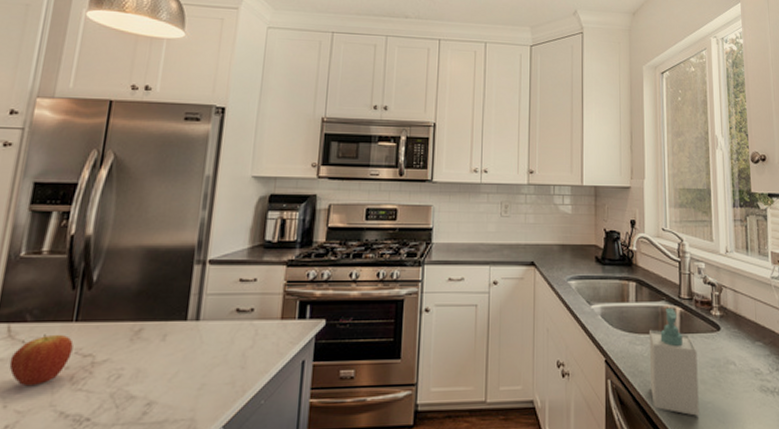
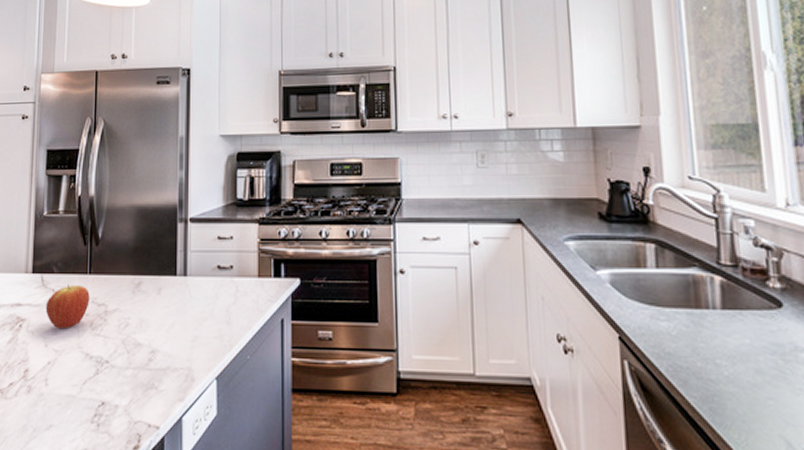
soap bottle: present [648,307,699,416] -> none [676,275,756,414]

